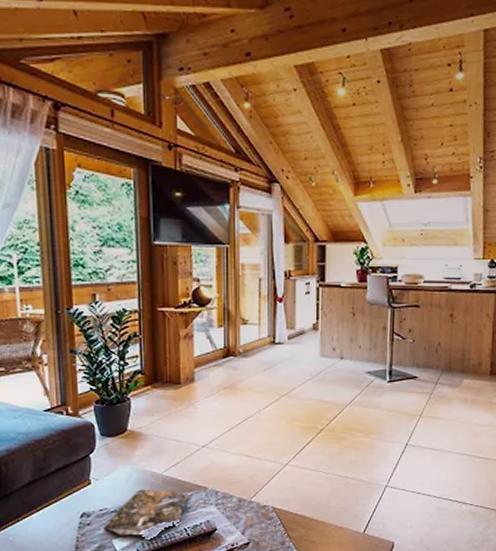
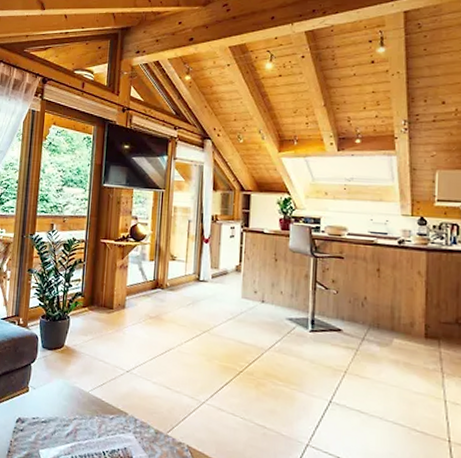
magazine: present [104,489,192,536] -> none [34,404,113,451]

